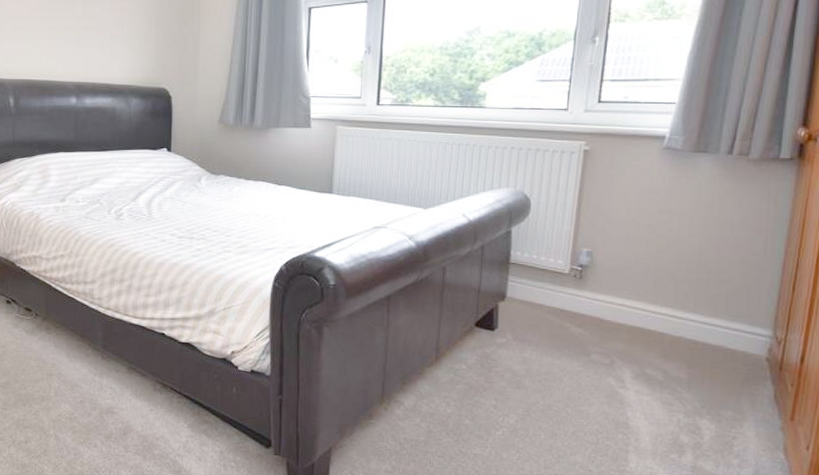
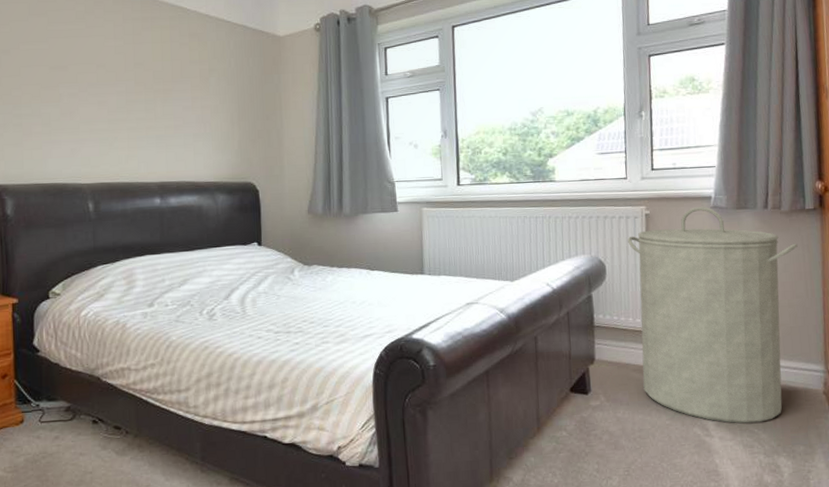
laundry hamper: none [556,147,763,381] -> present [627,207,798,424]

